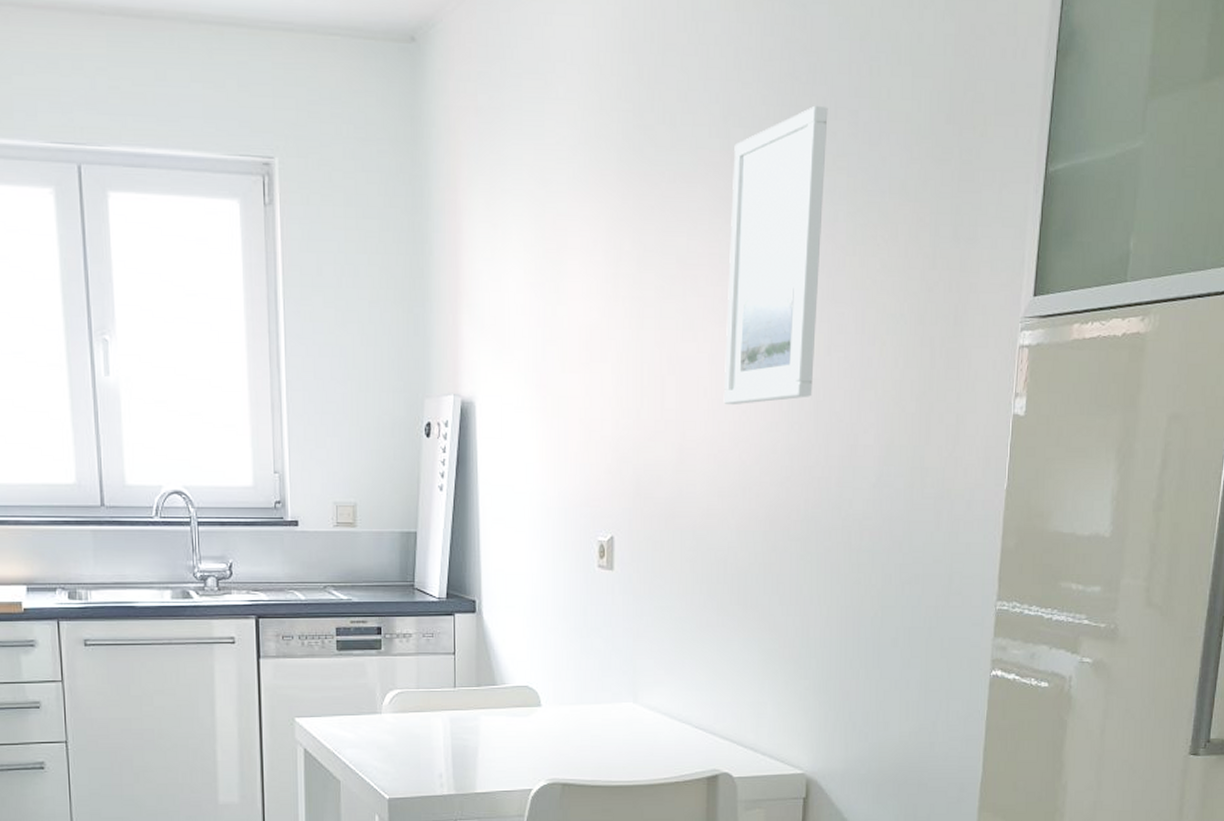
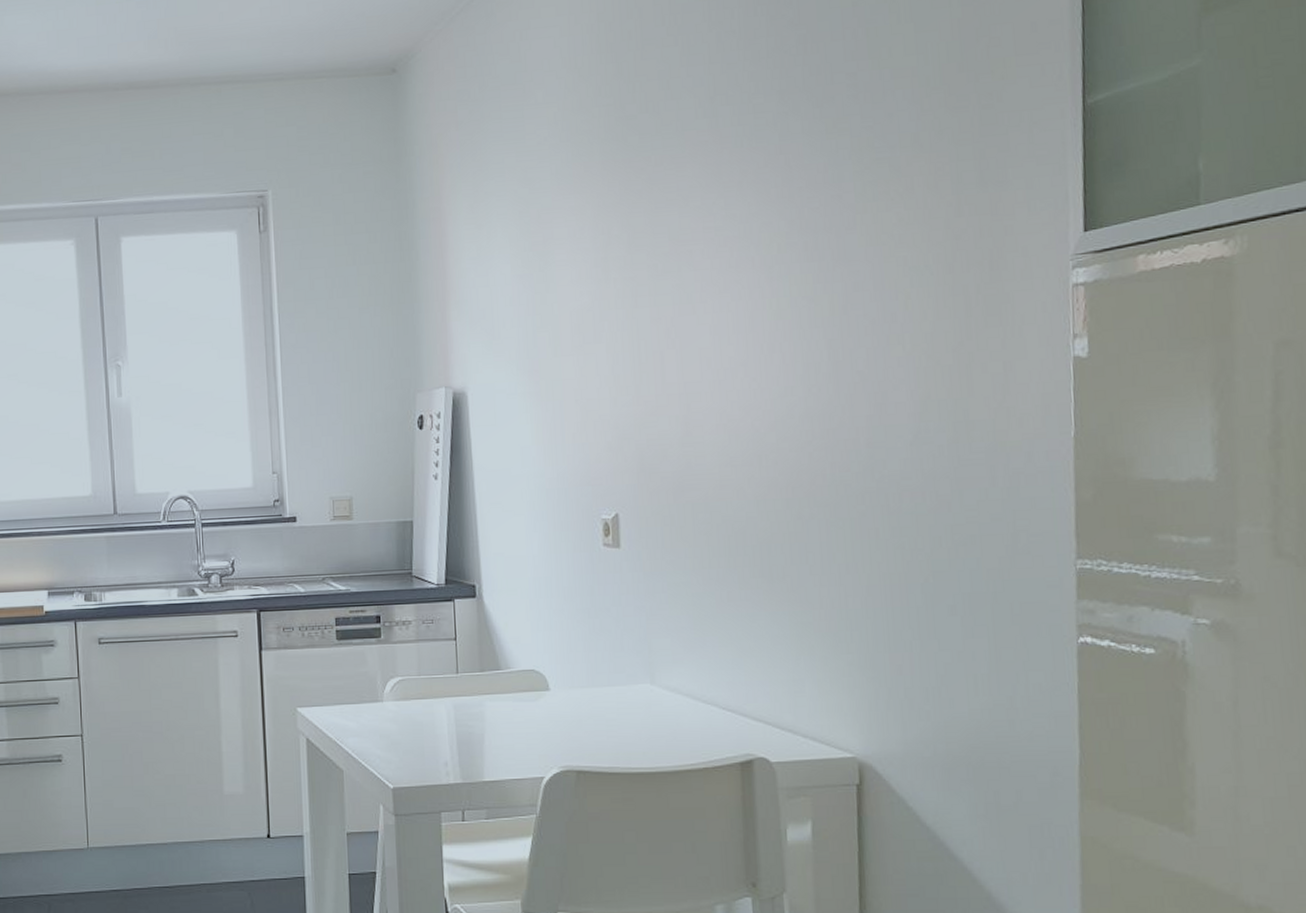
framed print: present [723,105,828,406] -> none [723,73,830,374]

